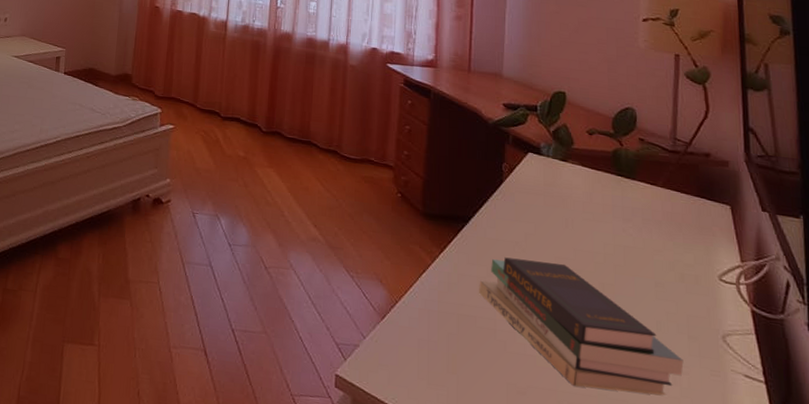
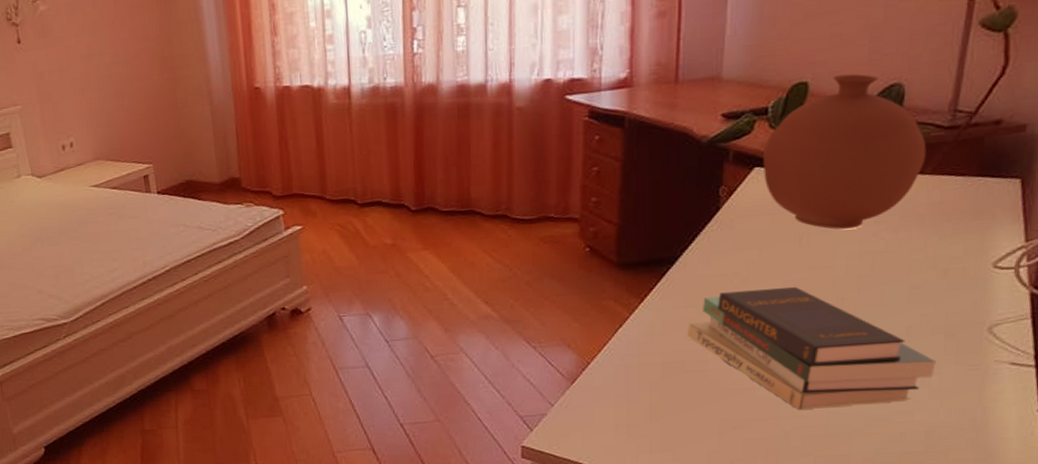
decorative vase: none [534,91,657,221] -> present [762,73,927,230]

